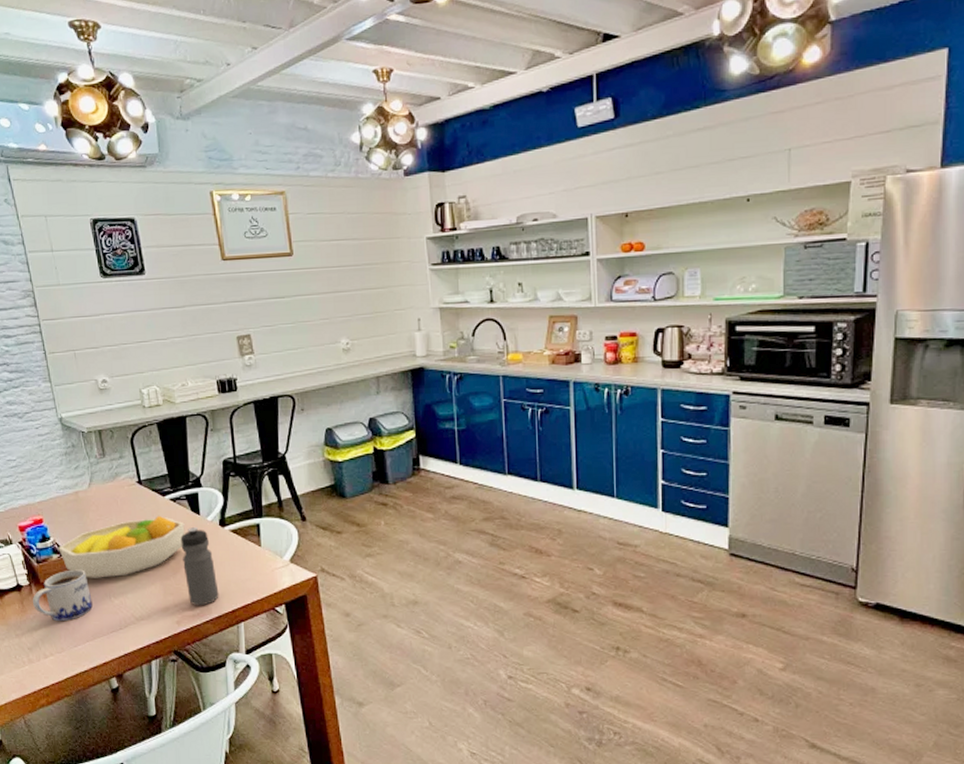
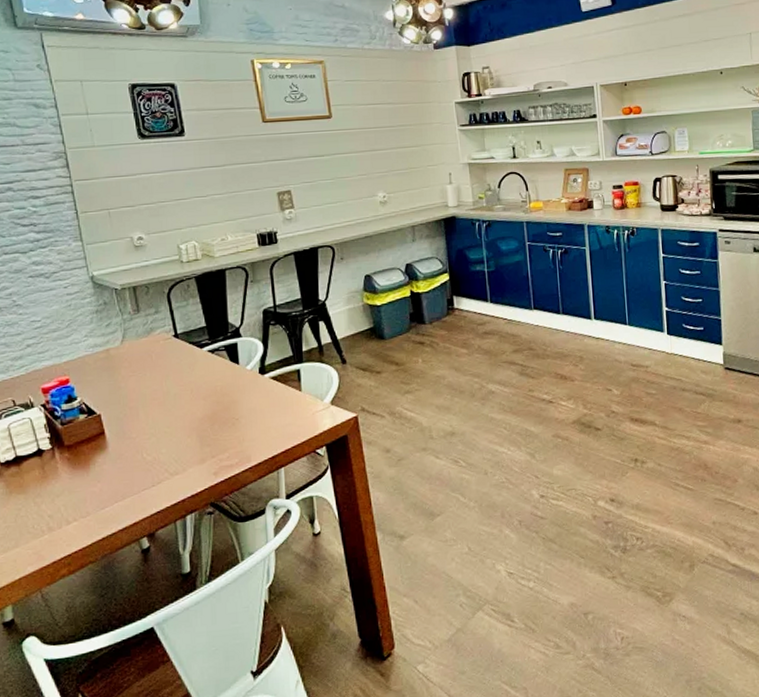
mug: present [32,569,93,622] -> none [54,428,123,485]
fruit bowl: present [58,515,185,578] -> none [86,367,224,437]
water bottle: present [180,526,219,606] -> none [219,376,259,456]

